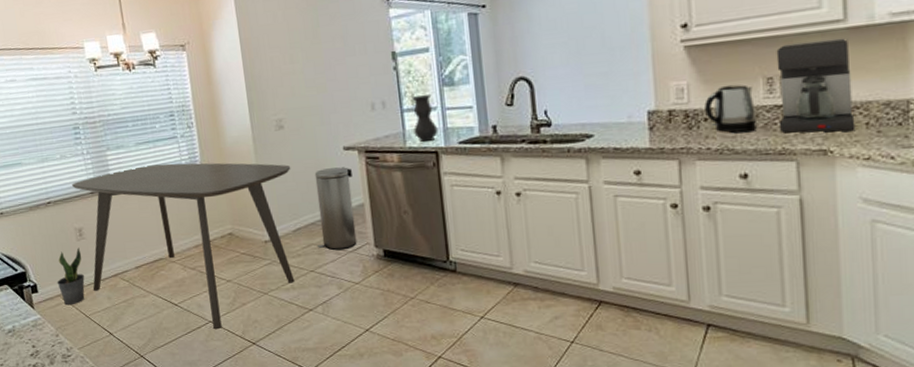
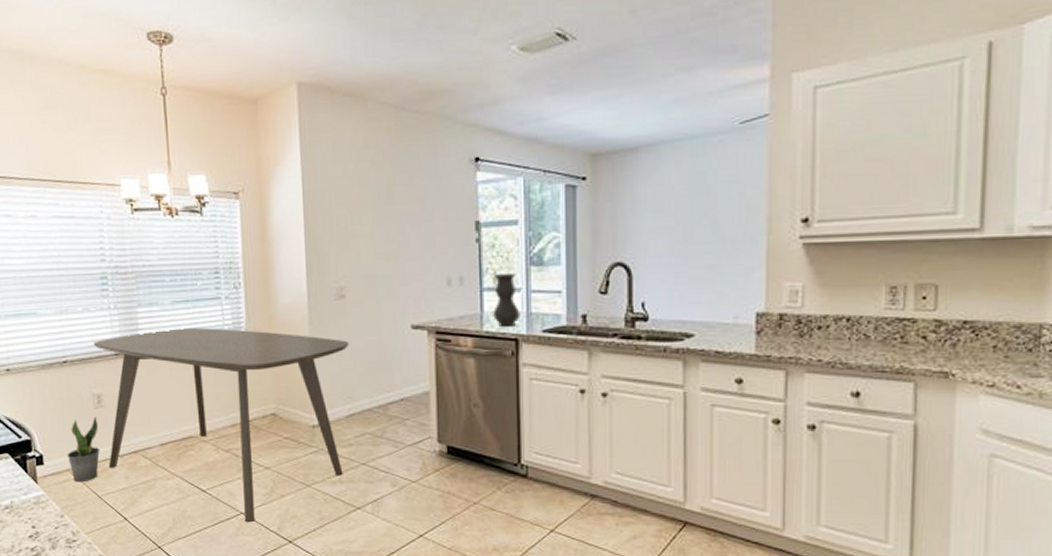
pedal bin: present [314,167,357,251] -> none [373,348,419,443]
kettle: present [704,84,758,134] -> none [819,290,876,346]
coffee maker: present [776,38,856,133] -> none [900,249,983,353]

